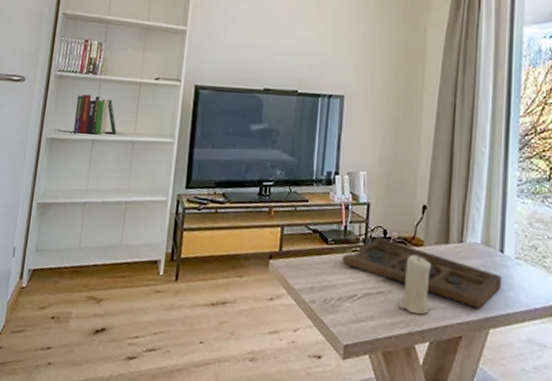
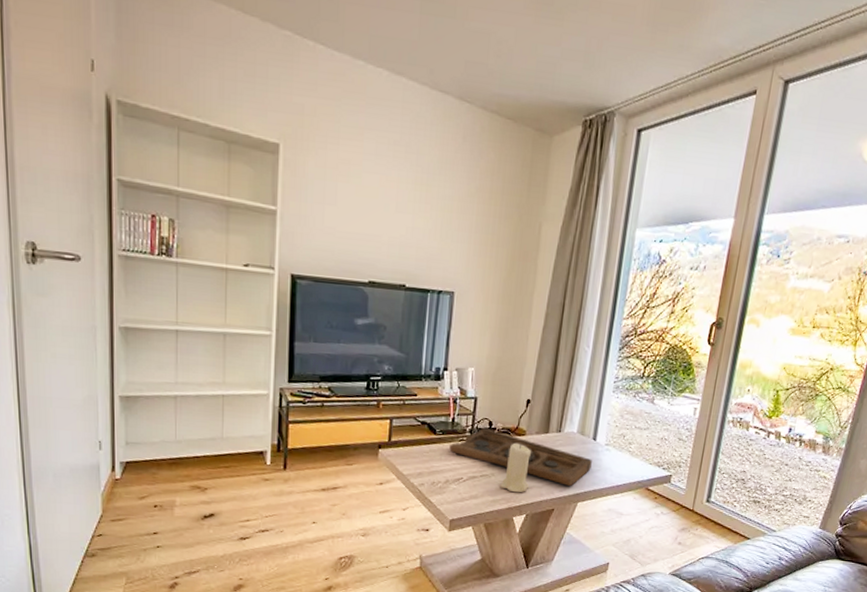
books: present [73,94,117,135] -> none [151,279,204,325]

